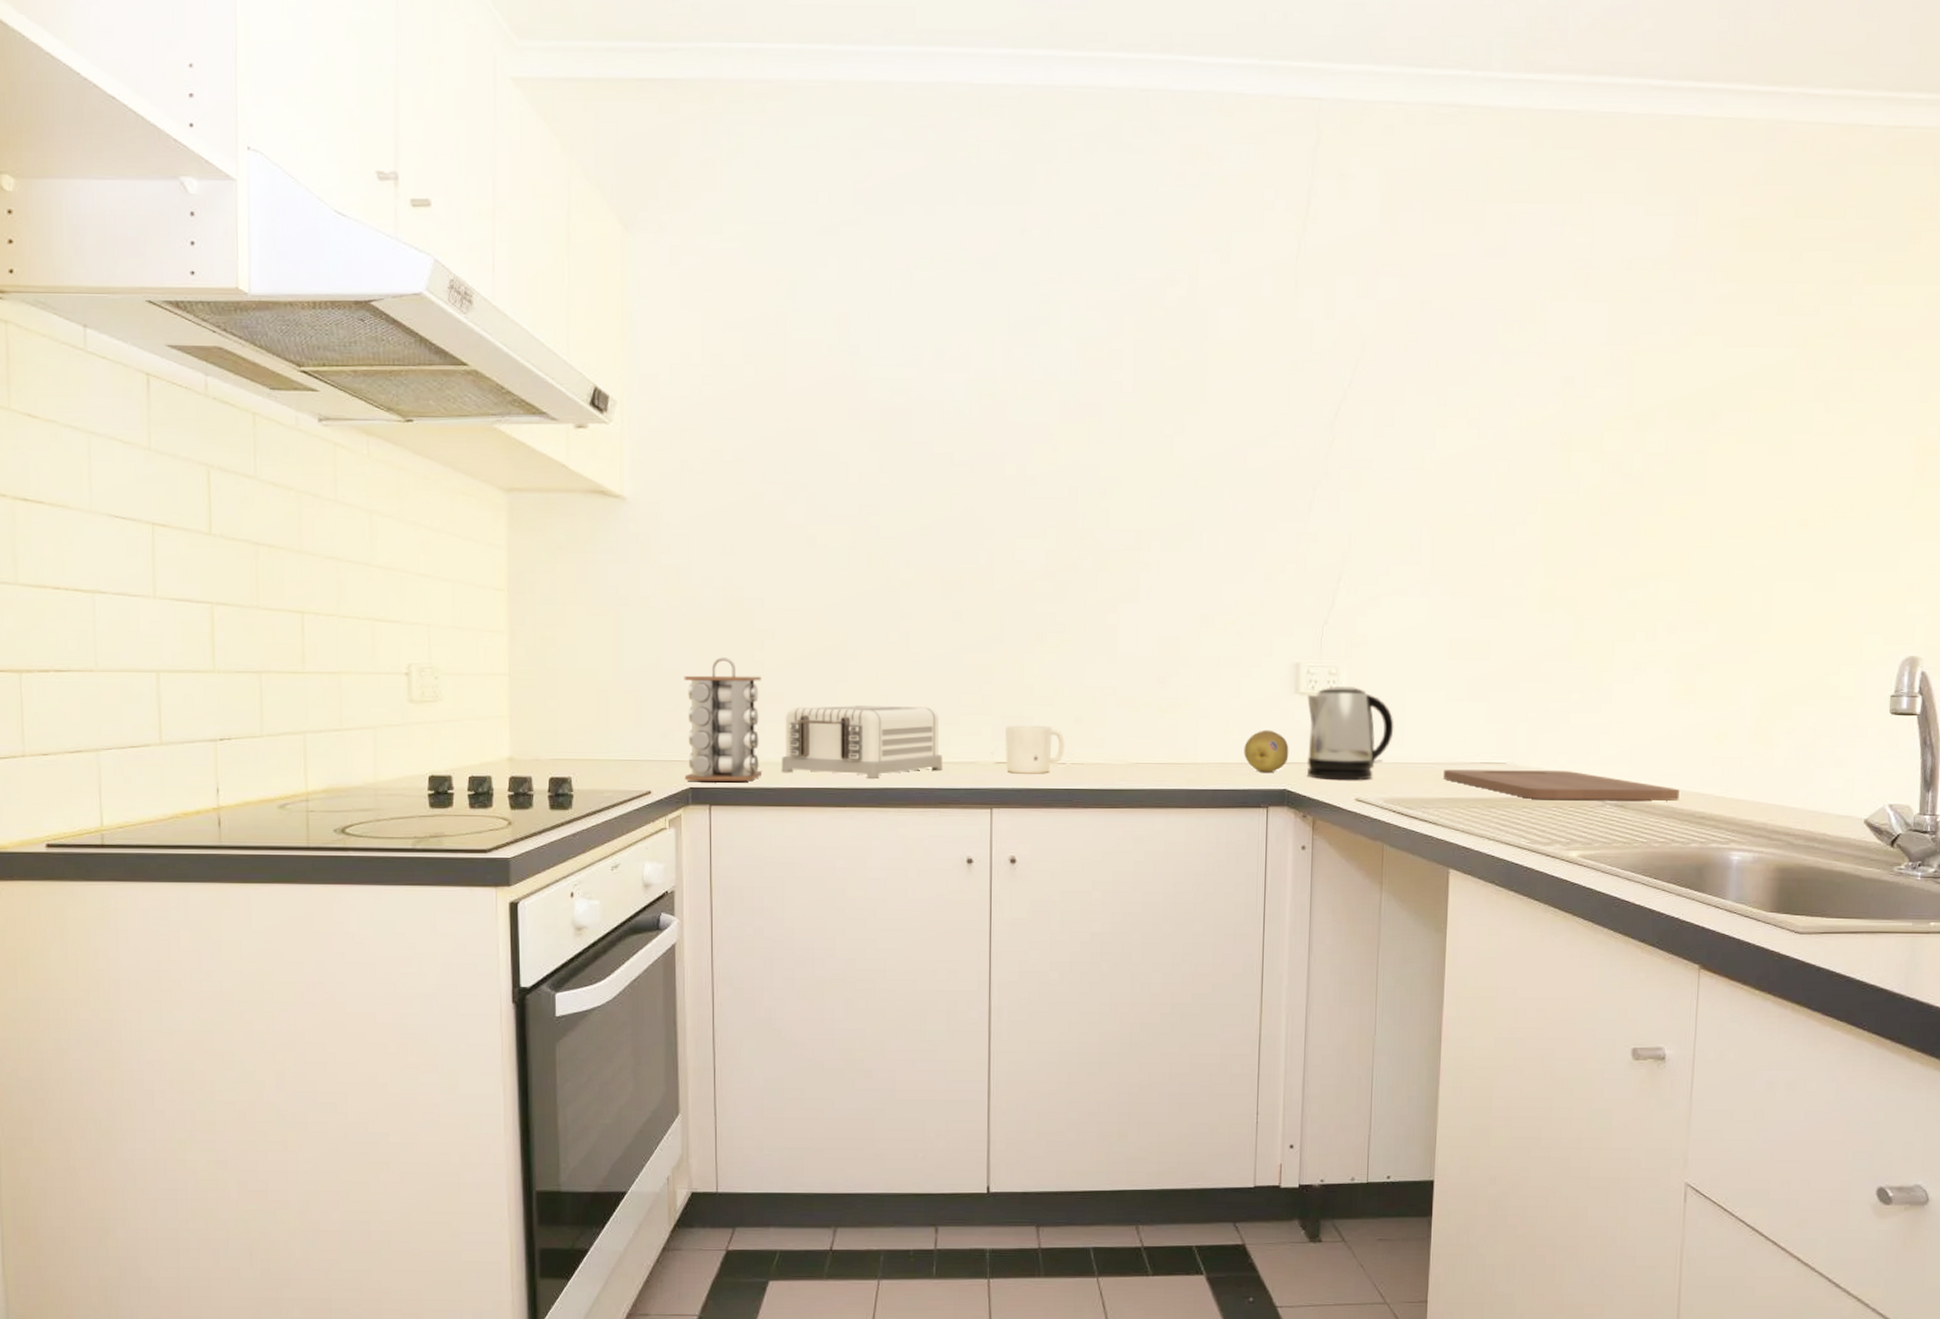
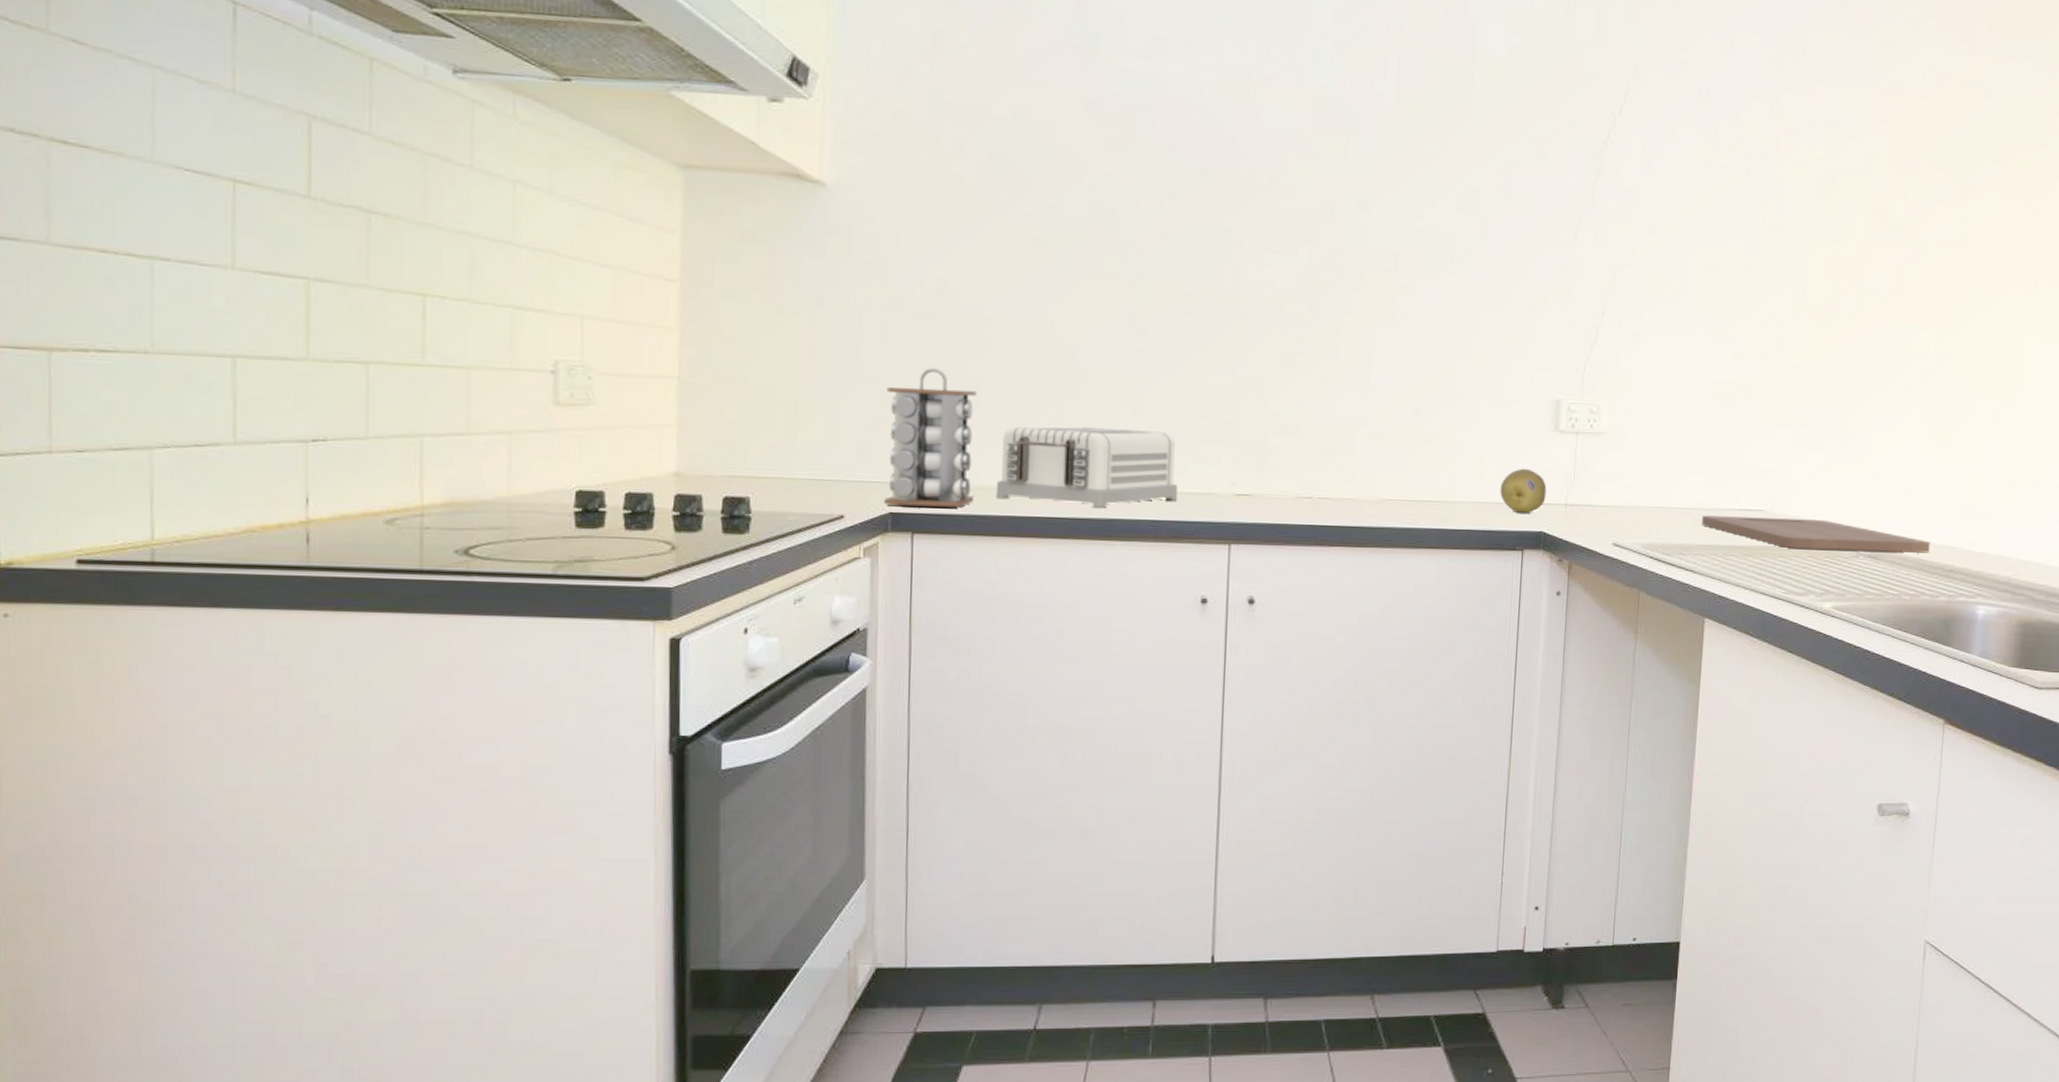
mug: present [1005,725,1065,774] -> none [1246,454,1312,509]
kettle: present [1307,685,1394,780] -> none [1565,424,1654,524]

